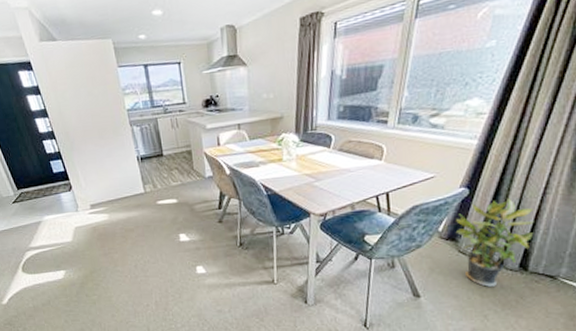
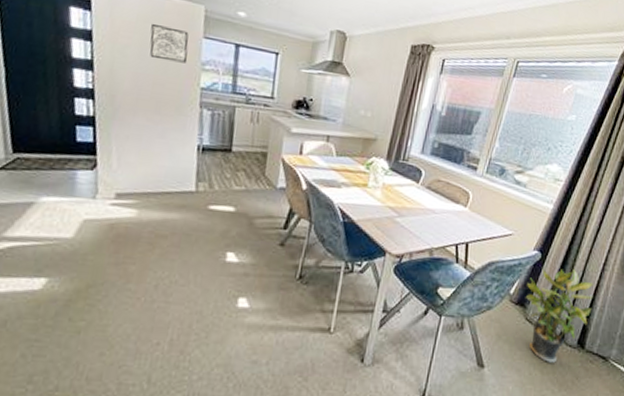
wall art: none [77,65,111,95] -> present [149,23,189,63]

